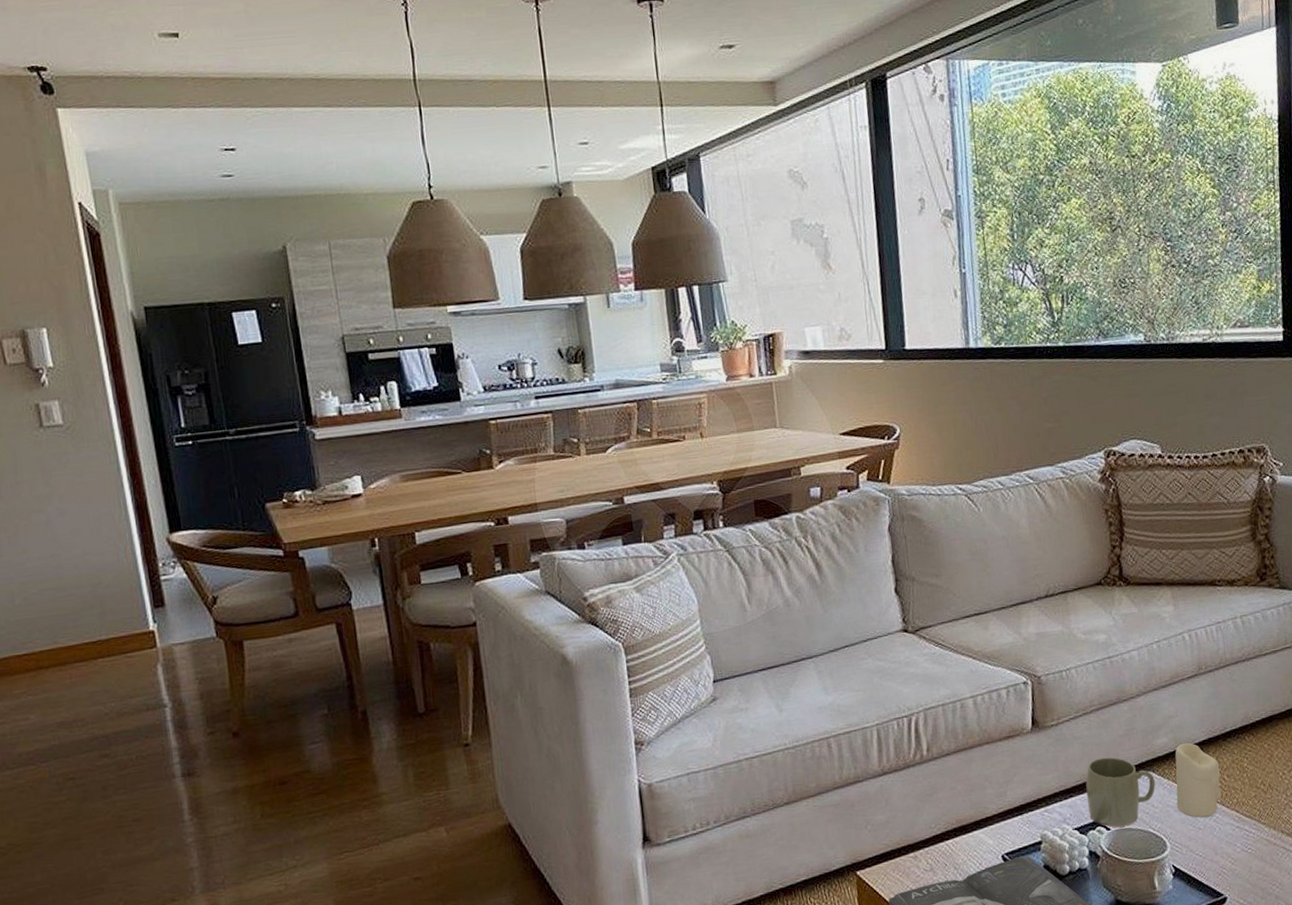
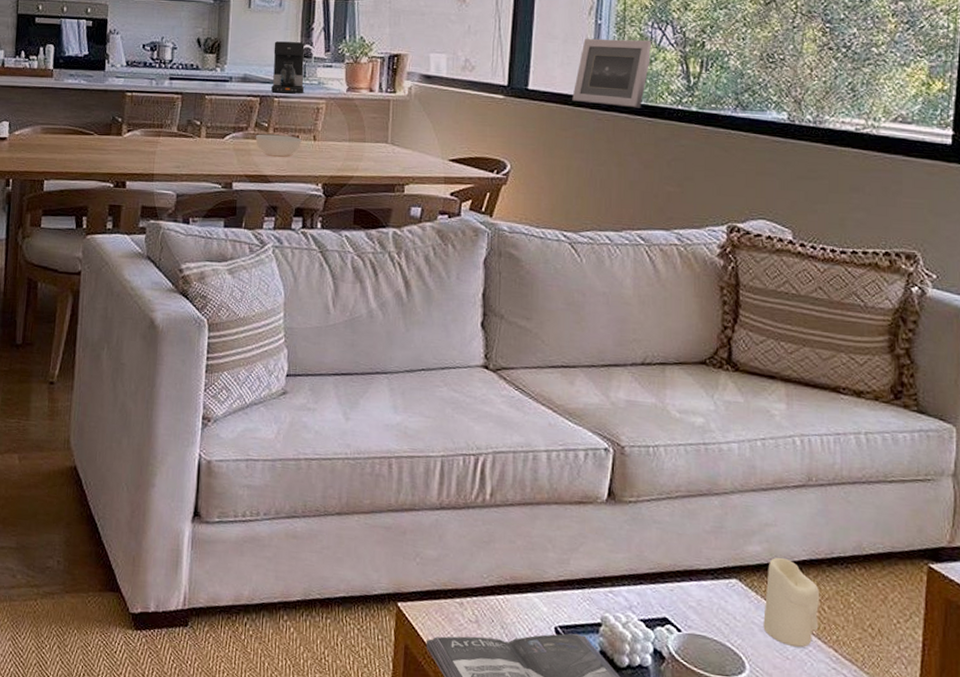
bowl: none [639,437,689,462] -> present [255,134,302,157]
coffee maker: none [642,335,682,395] -> present [271,41,305,94]
picture frame: none [948,283,1017,355] -> present [572,38,653,108]
mug: present [1086,757,1156,828] -> none [659,549,741,633]

